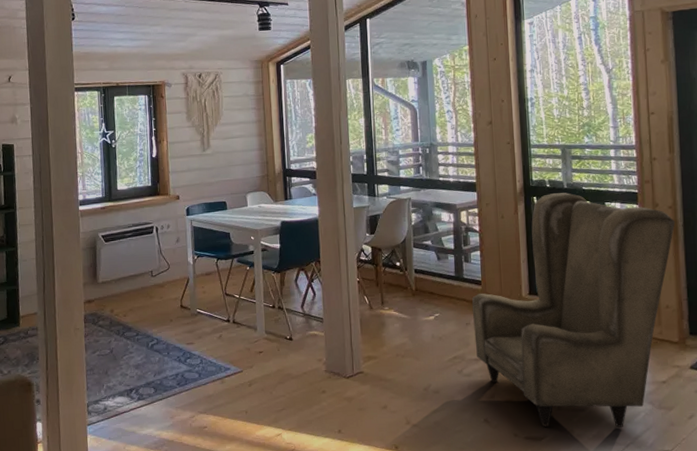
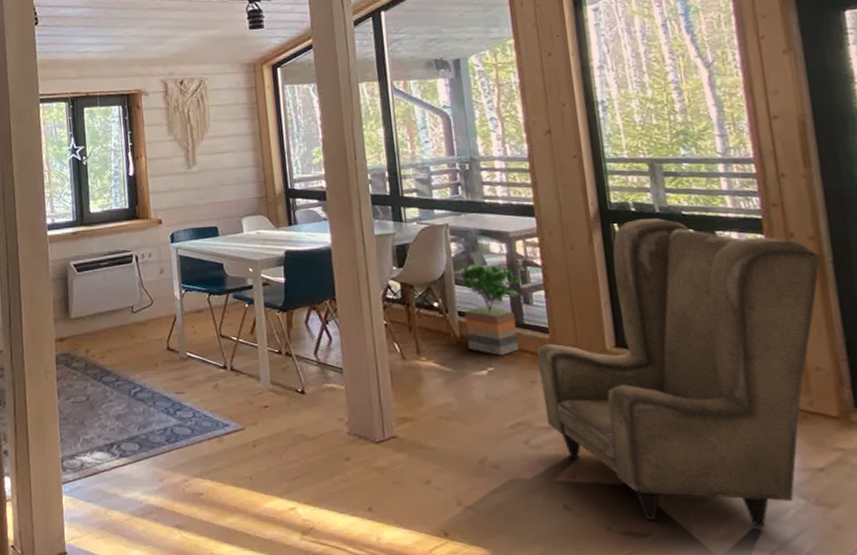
potted tree: none [417,230,463,304] -> present [459,263,521,355]

